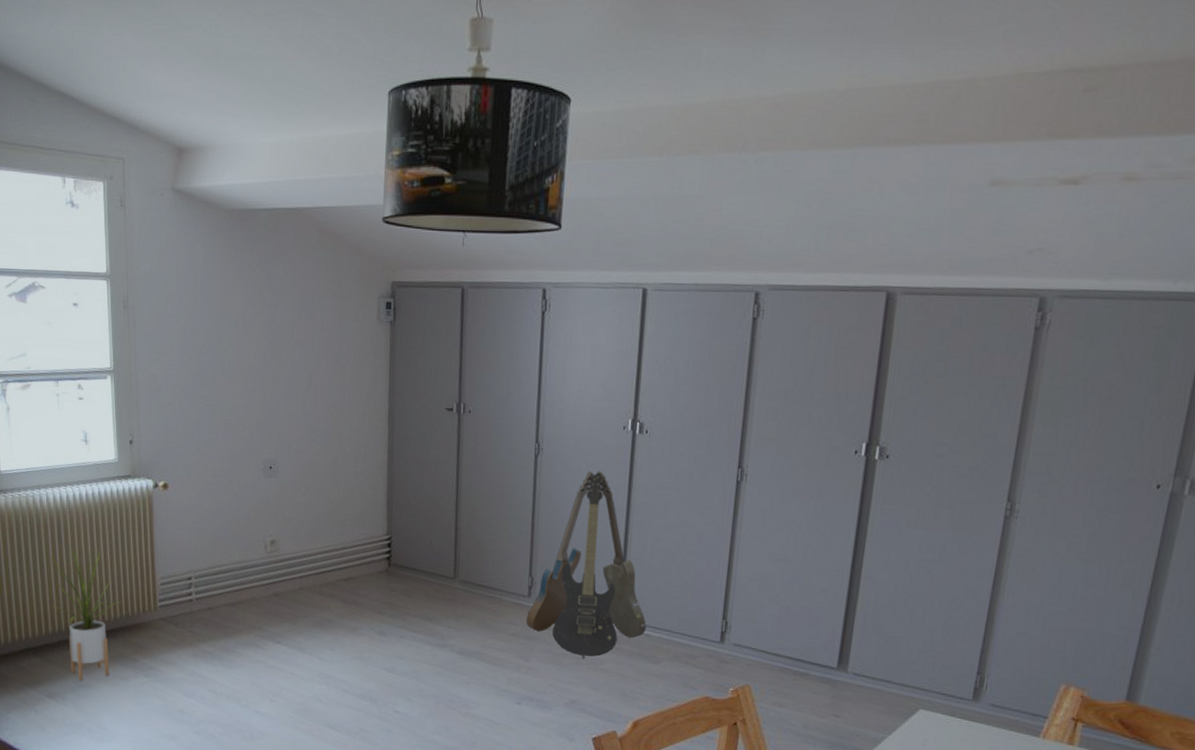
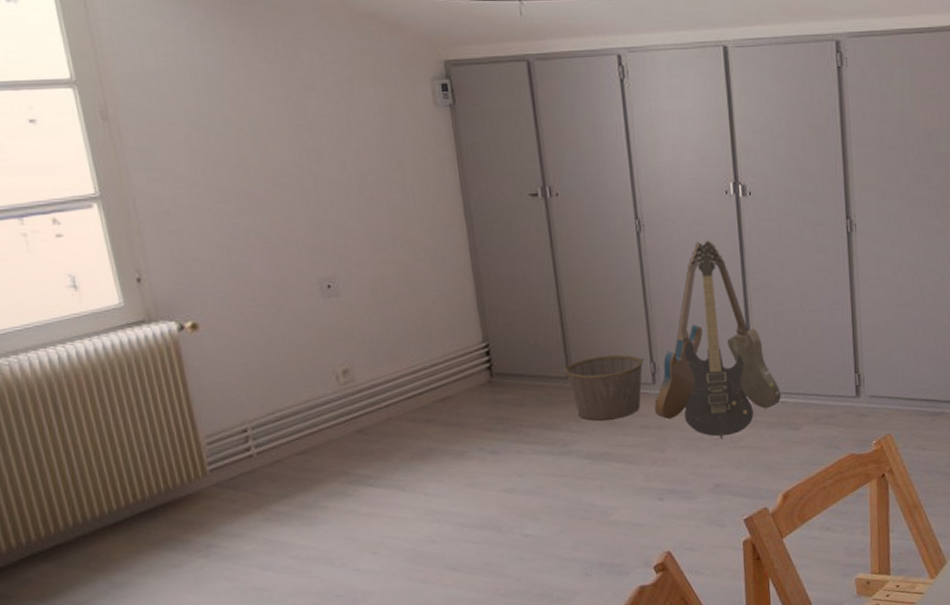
house plant: present [44,543,124,681] -> none [44,412,159,580]
basket: none [451,563,523,623] -> present [563,354,644,421]

